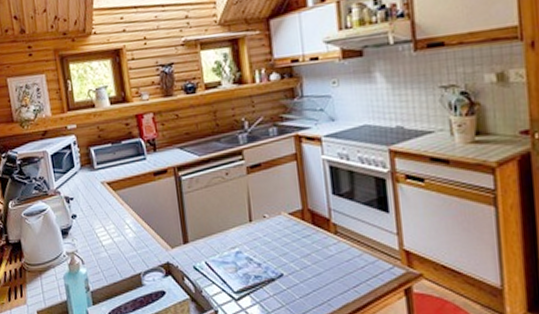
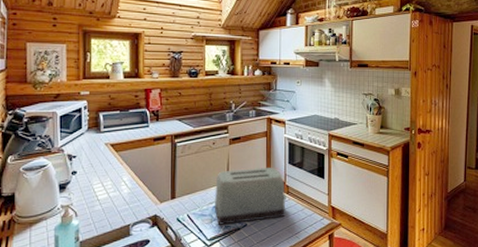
toaster: none [235,201,337,275] -> present [215,168,286,225]

